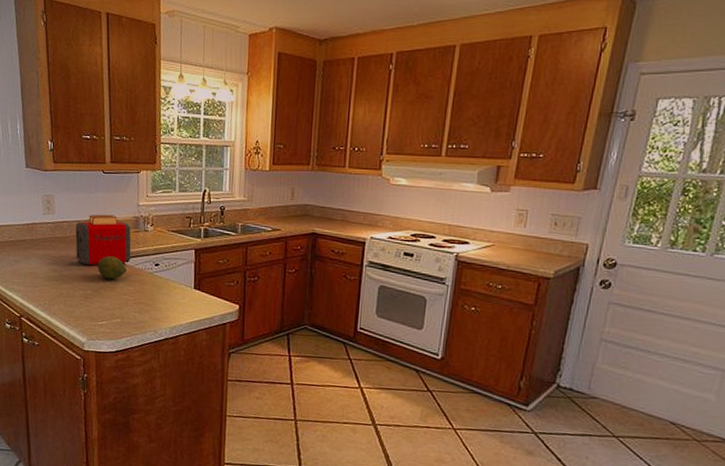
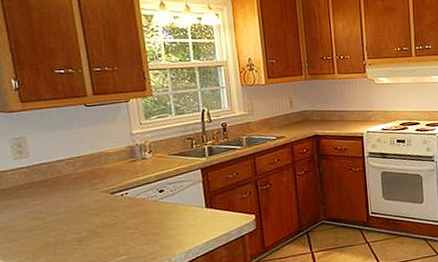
toaster: present [75,214,131,266] -> none [57,148,130,207]
fruit: present [97,256,127,280] -> none [90,191,127,216]

